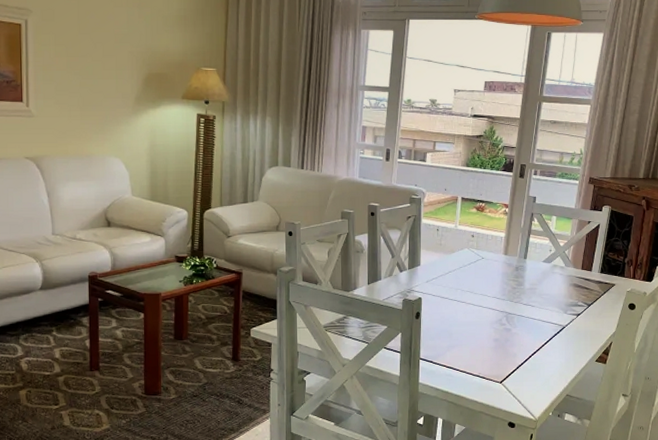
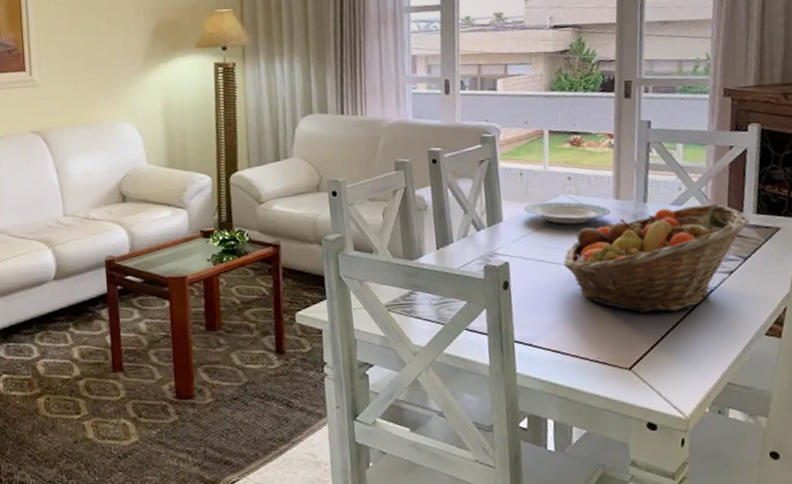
plate: none [437,253,500,271] -> present [524,201,611,224]
fruit basket: none [462,264,596,342] -> present [563,204,751,314]

